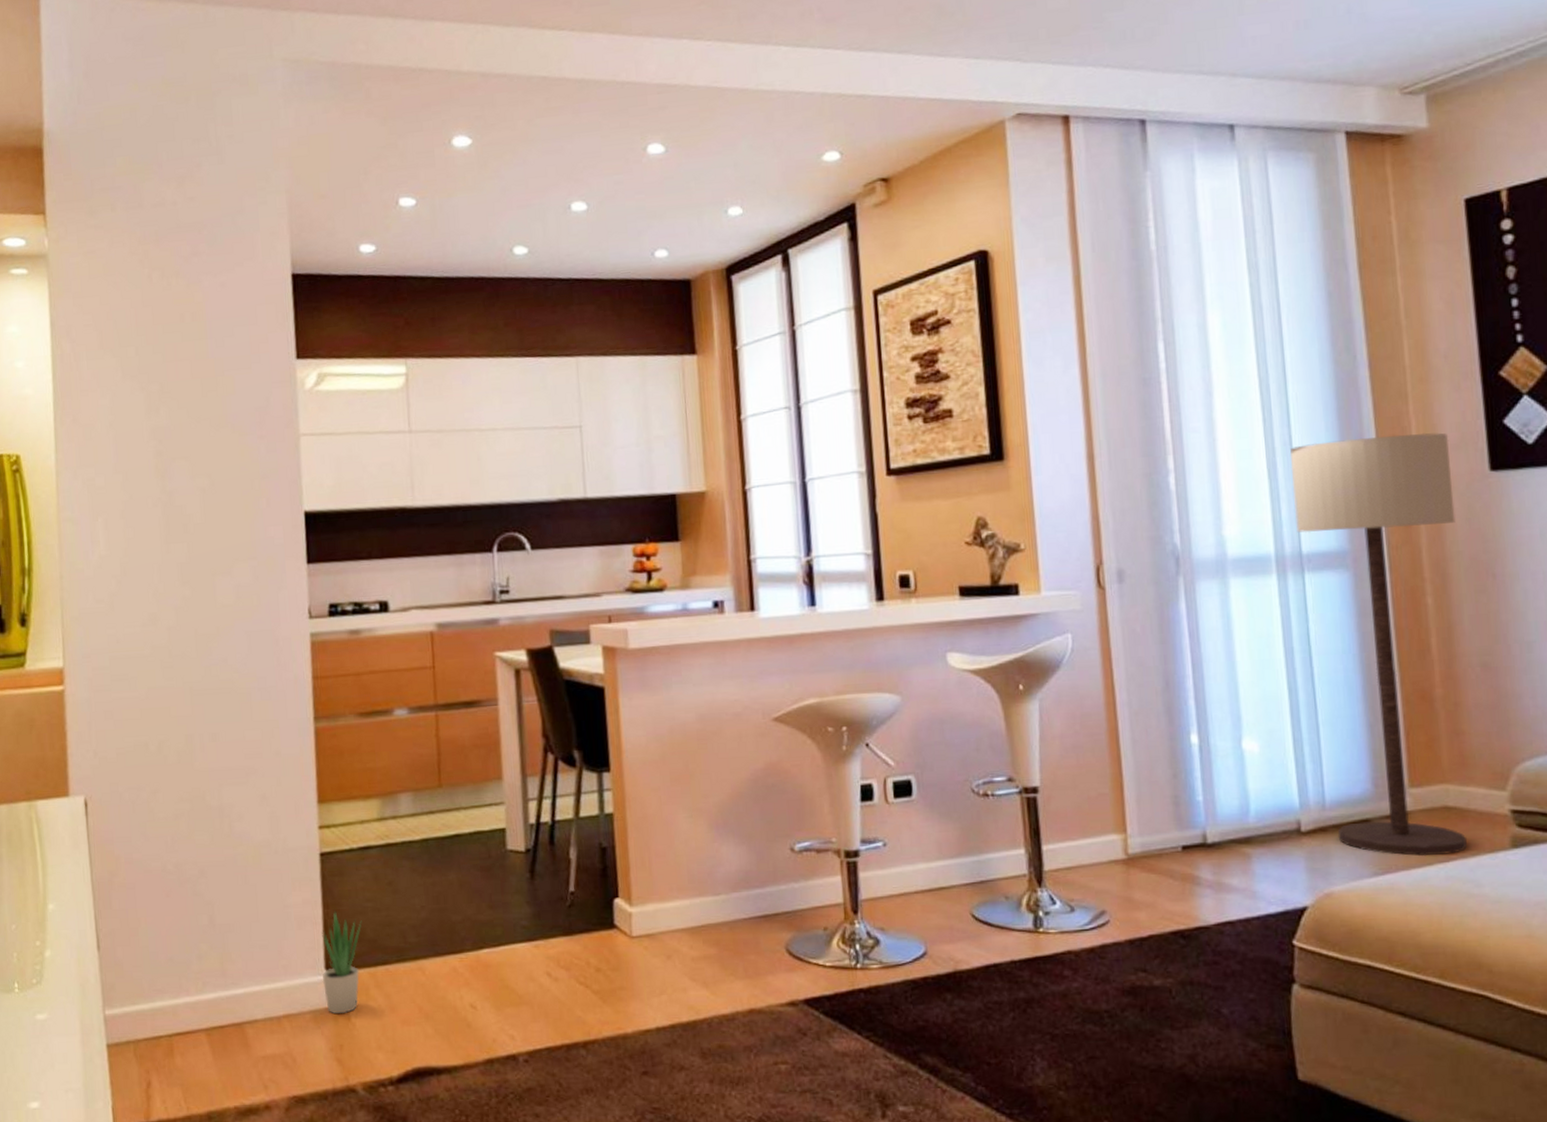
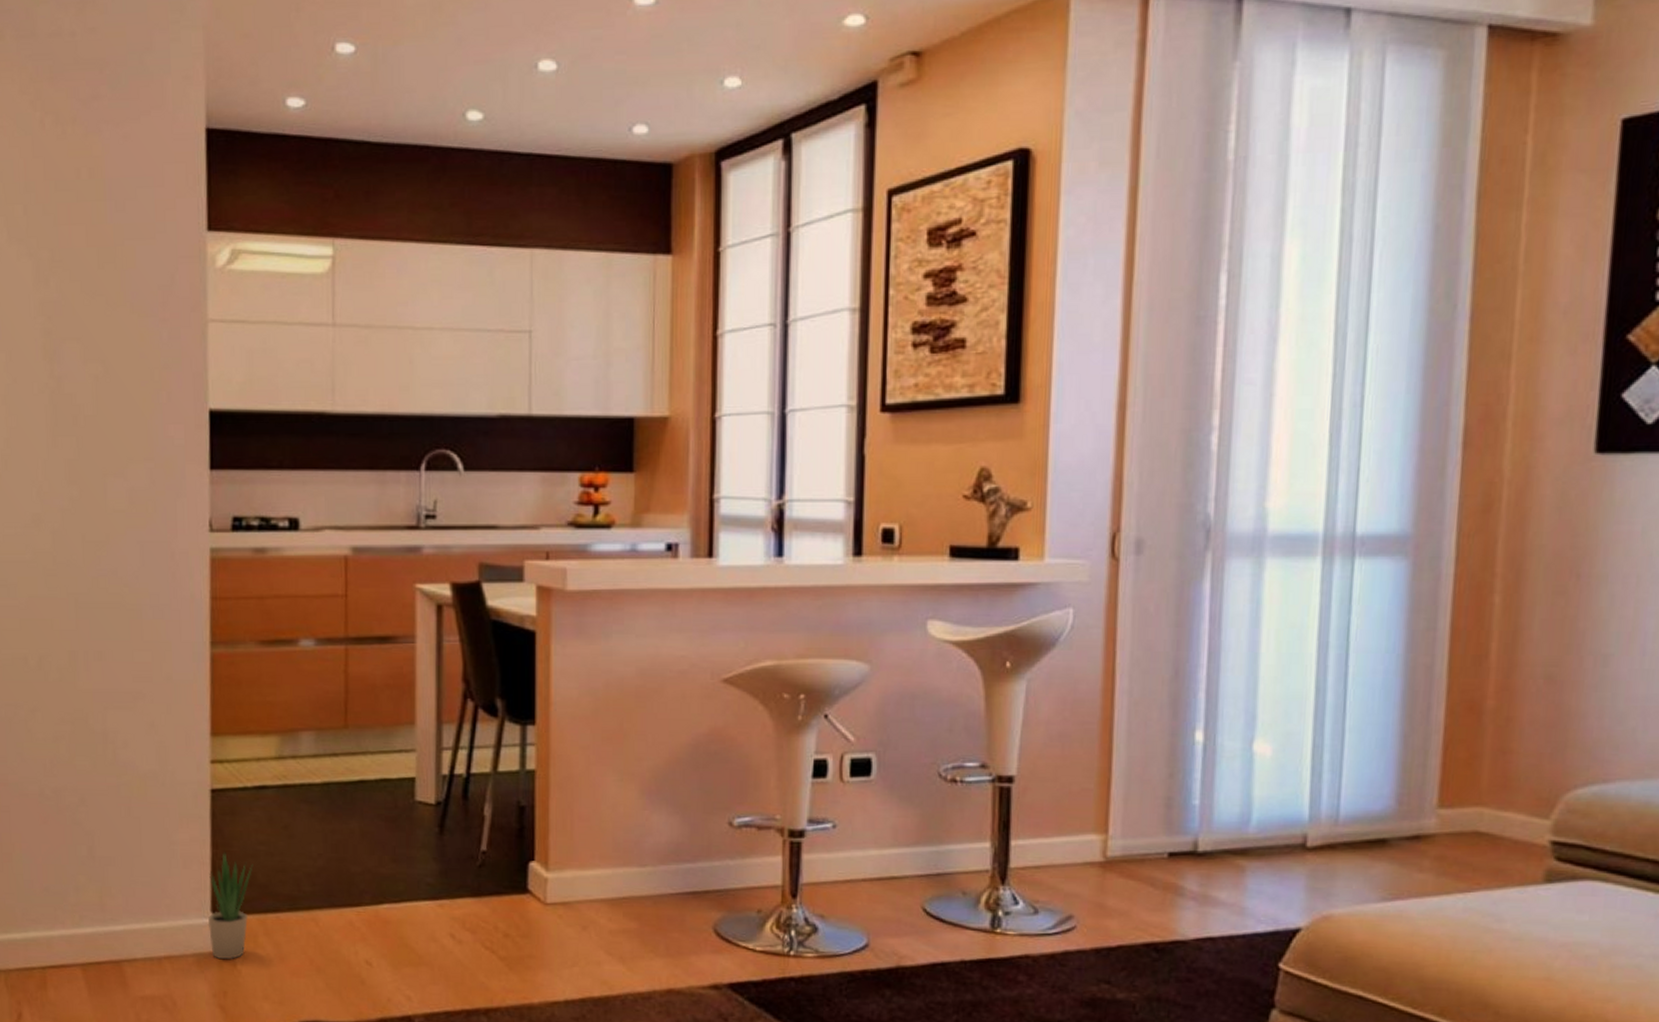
floor lamp: present [1290,432,1467,857] -> none [1348,402,1553,884]

